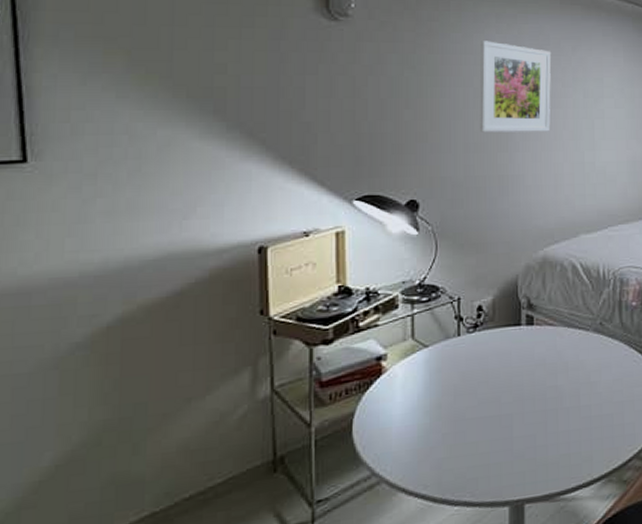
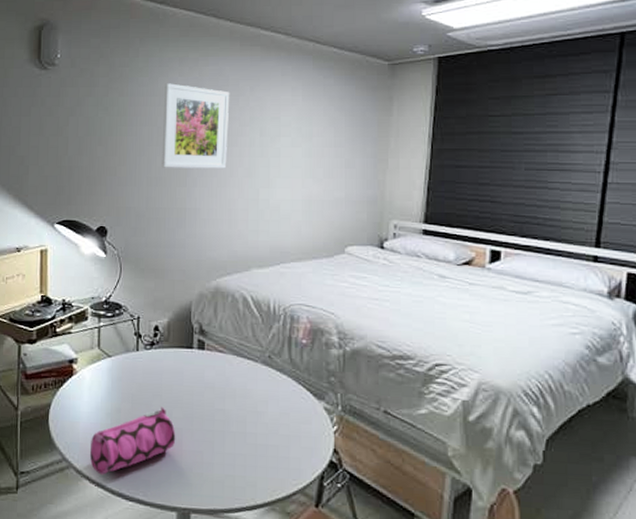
pencil case: none [405,393,506,484] -> present [89,407,176,475]

